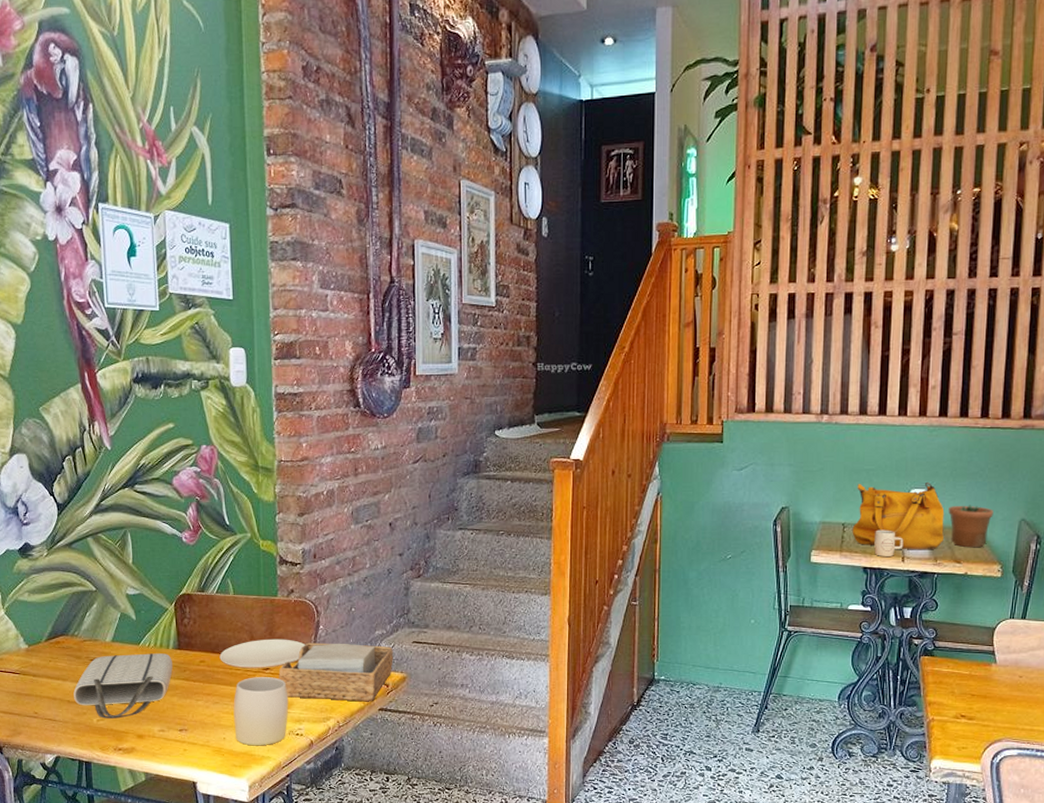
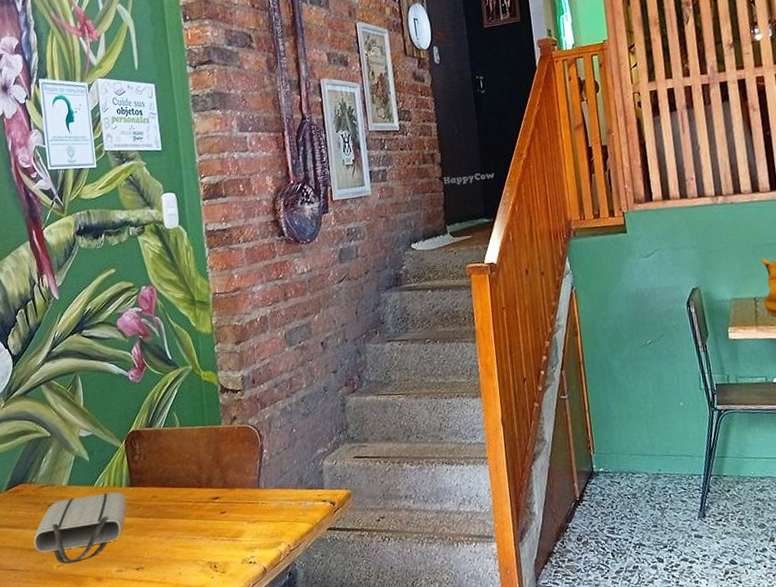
plate: present [219,639,306,669] -> none [170,466,252,501]
mug: present [233,677,289,746] -> none [186,506,240,579]
napkin holder: present [278,642,393,702] -> none [228,464,337,525]

